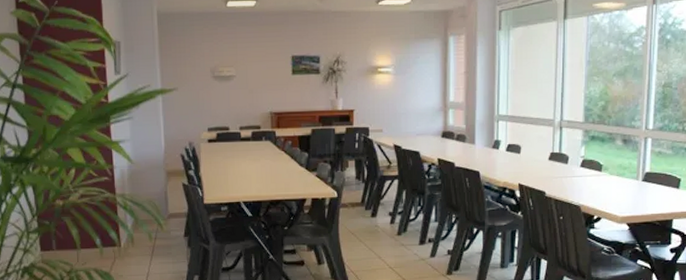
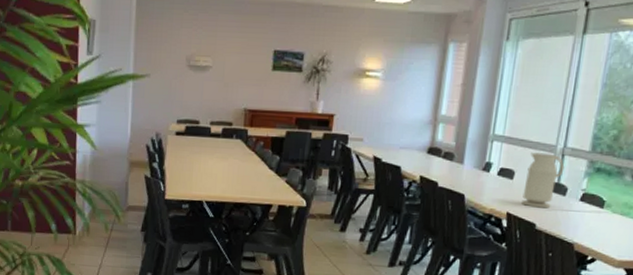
water jug: none [531,127,564,177] -> present [522,152,565,209]

